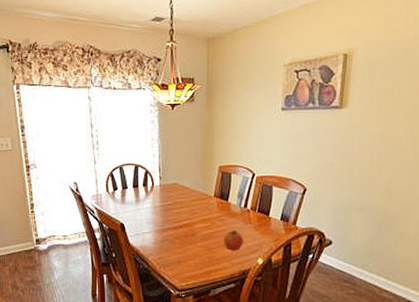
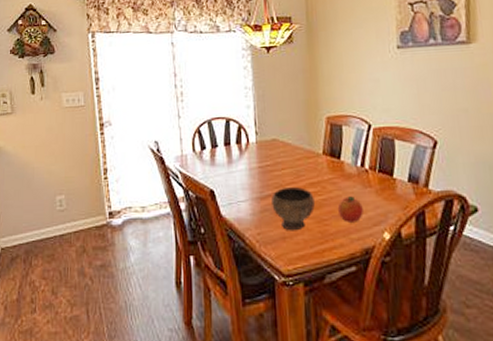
bowl: none [171,222,205,257] -> present [271,186,315,231]

